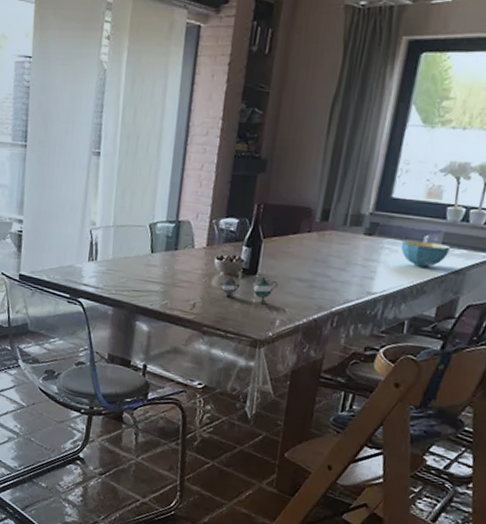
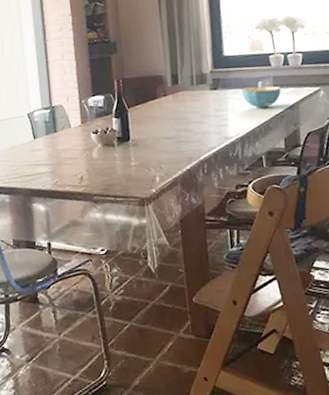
teapot: present [219,276,278,303] -> none [99,140,150,165]

